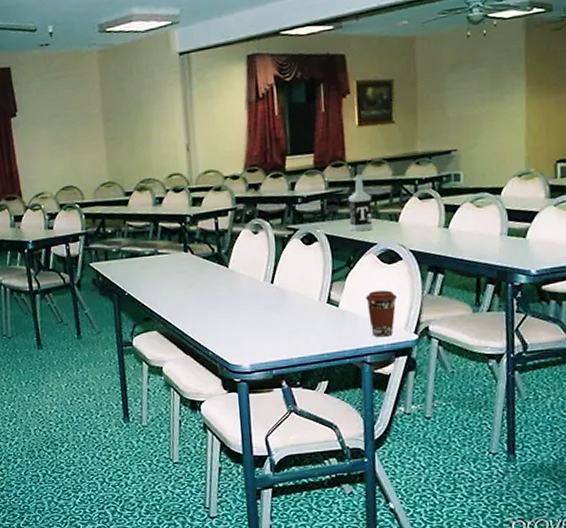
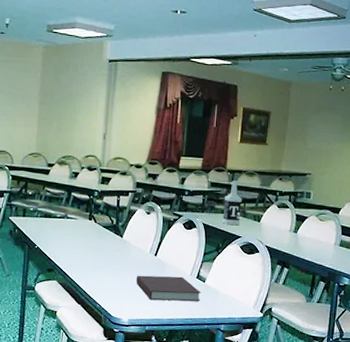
notebook: none [251,304,336,338] -> present [135,275,201,301]
coffee cup: present [366,290,397,338] -> none [227,274,251,312]

